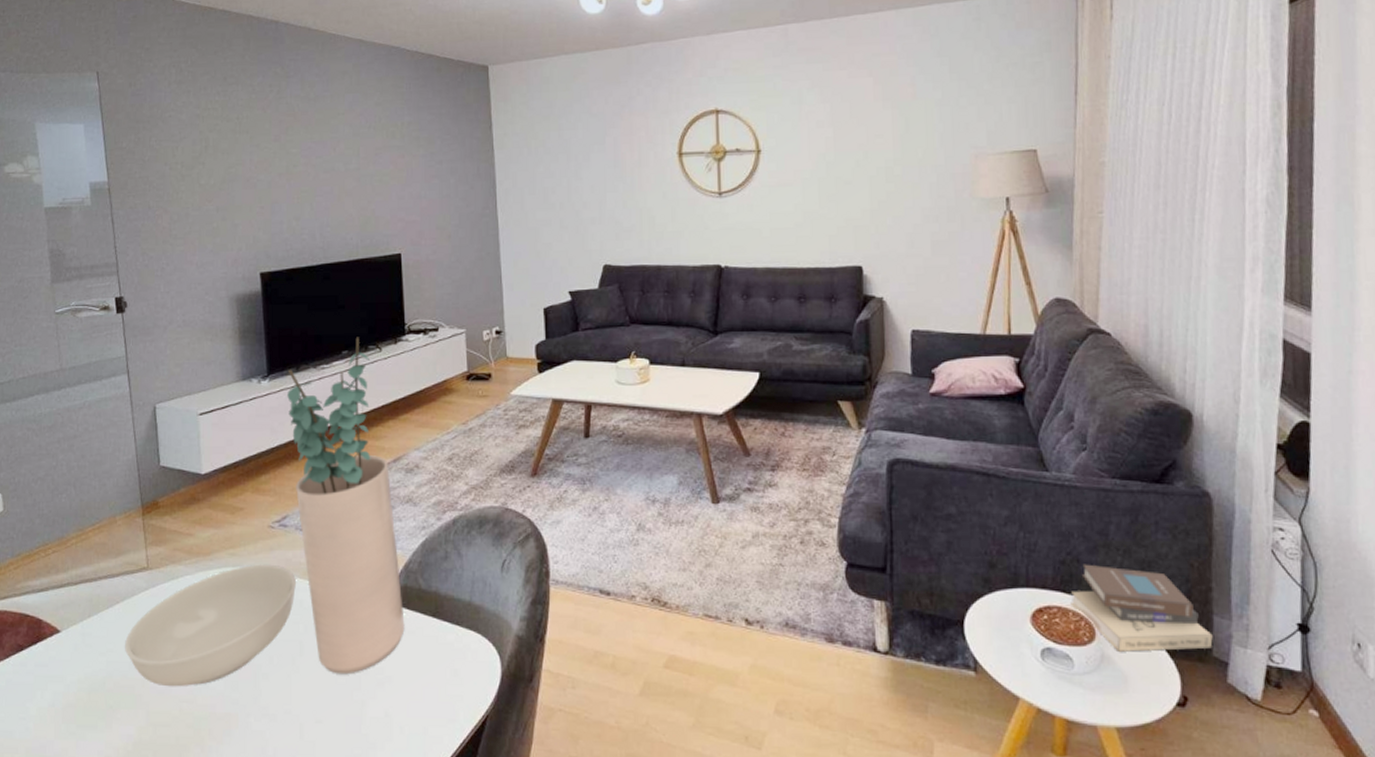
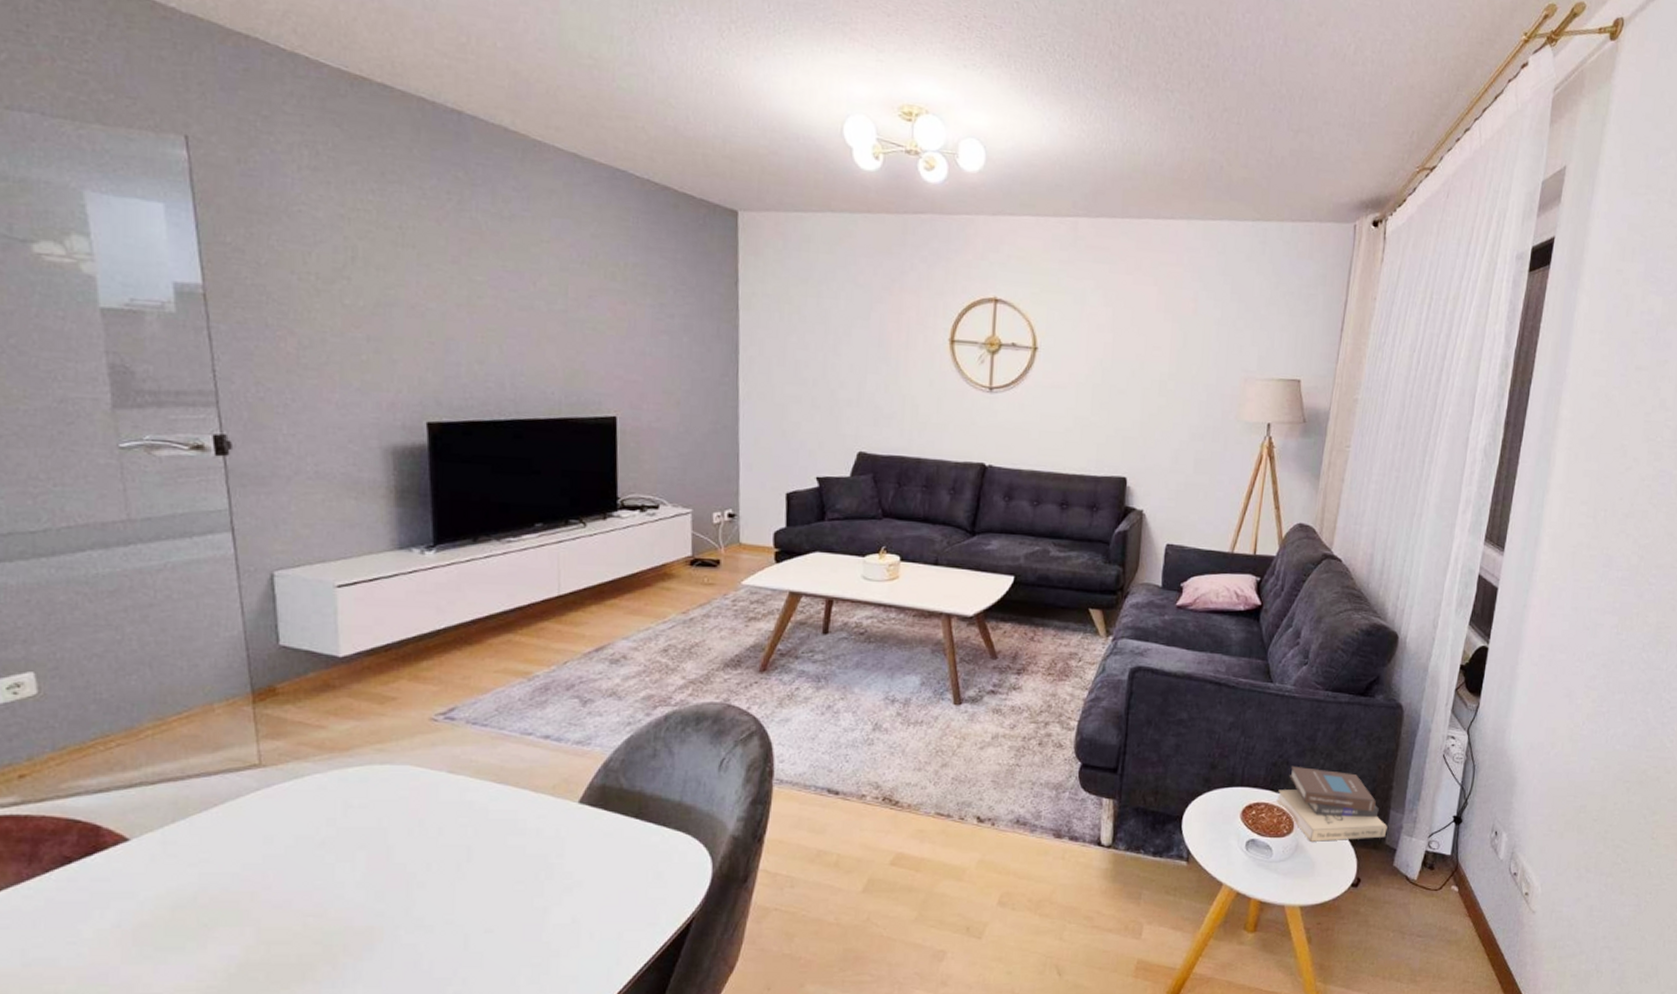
bowl: present [125,564,296,687] -> none [226,761,465,900]
vase: present [287,337,405,675] -> none [460,508,601,880]

